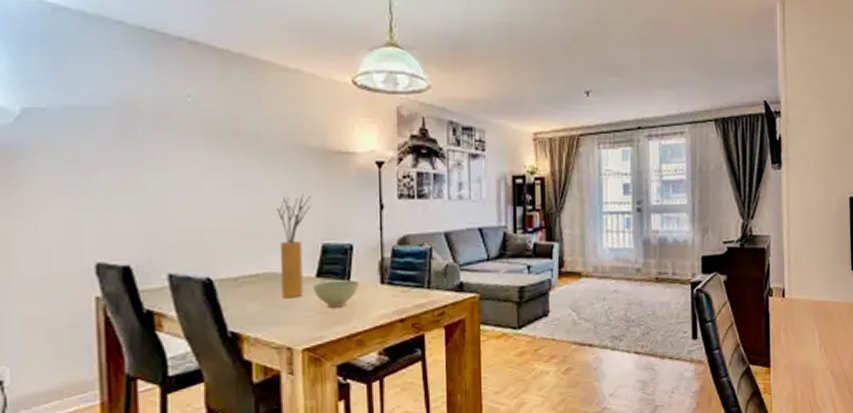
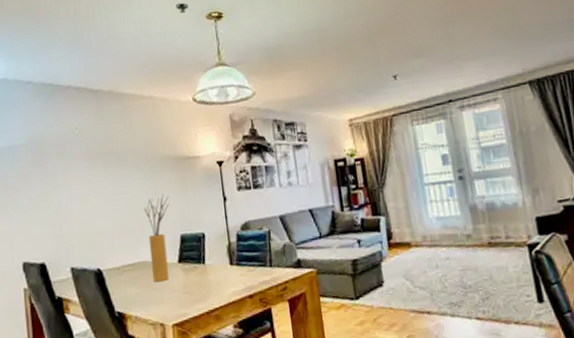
bowl: present [312,280,359,308] -> none [175,263,213,288]

